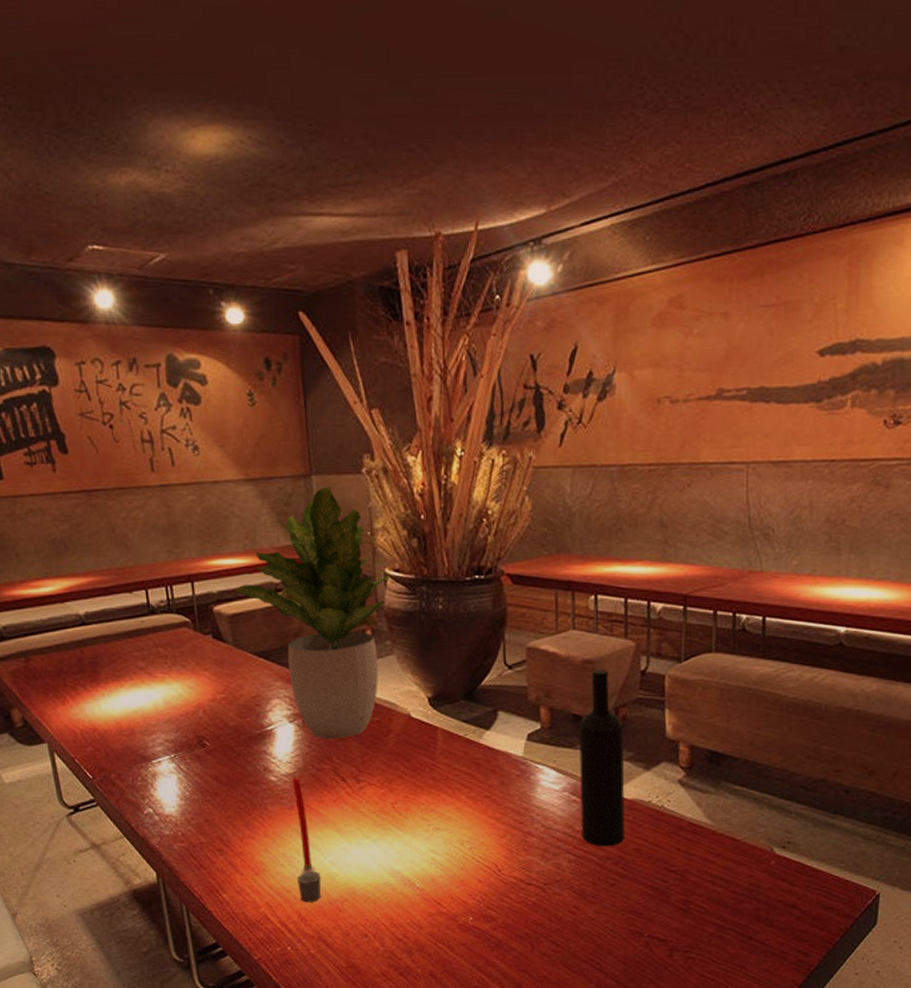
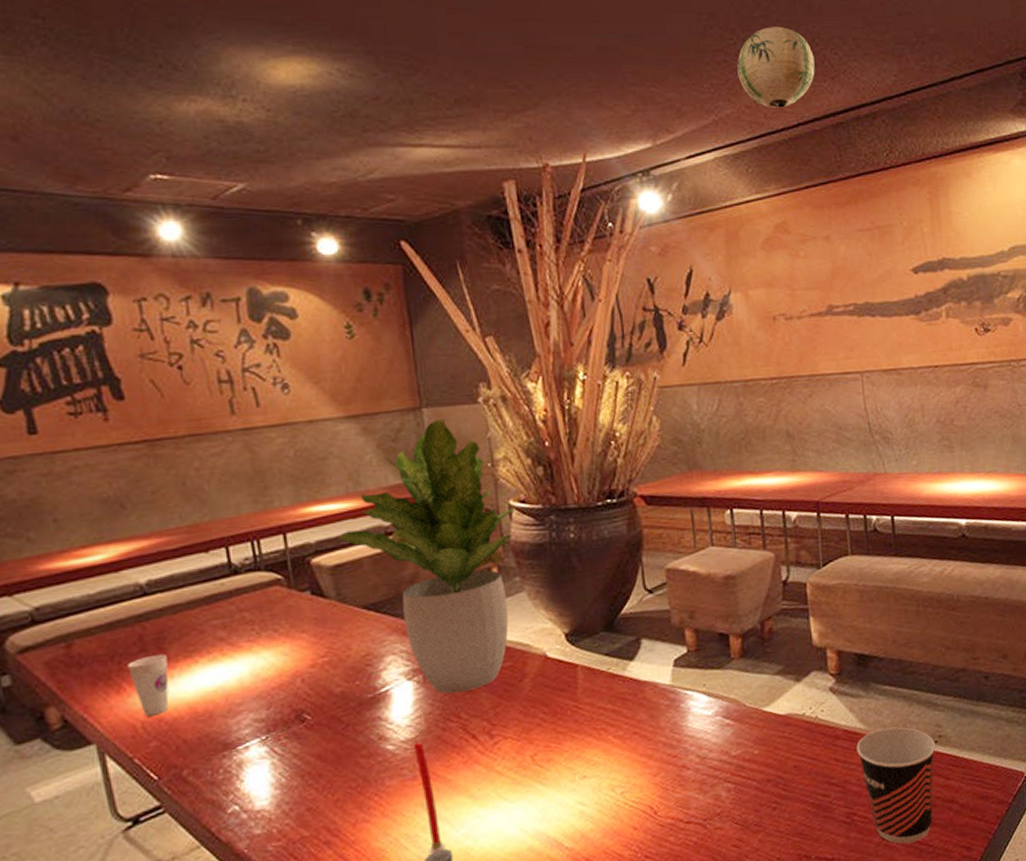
cup: none [70,675,101,726] -> present [127,654,169,717]
wine bottle: present [578,668,625,847] -> none [725,582,782,770]
paper lantern: none [644,71,732,167] -> present [737,27,815,108]
cup: none [700,827,783,939] -> present [857,727,936,844]

